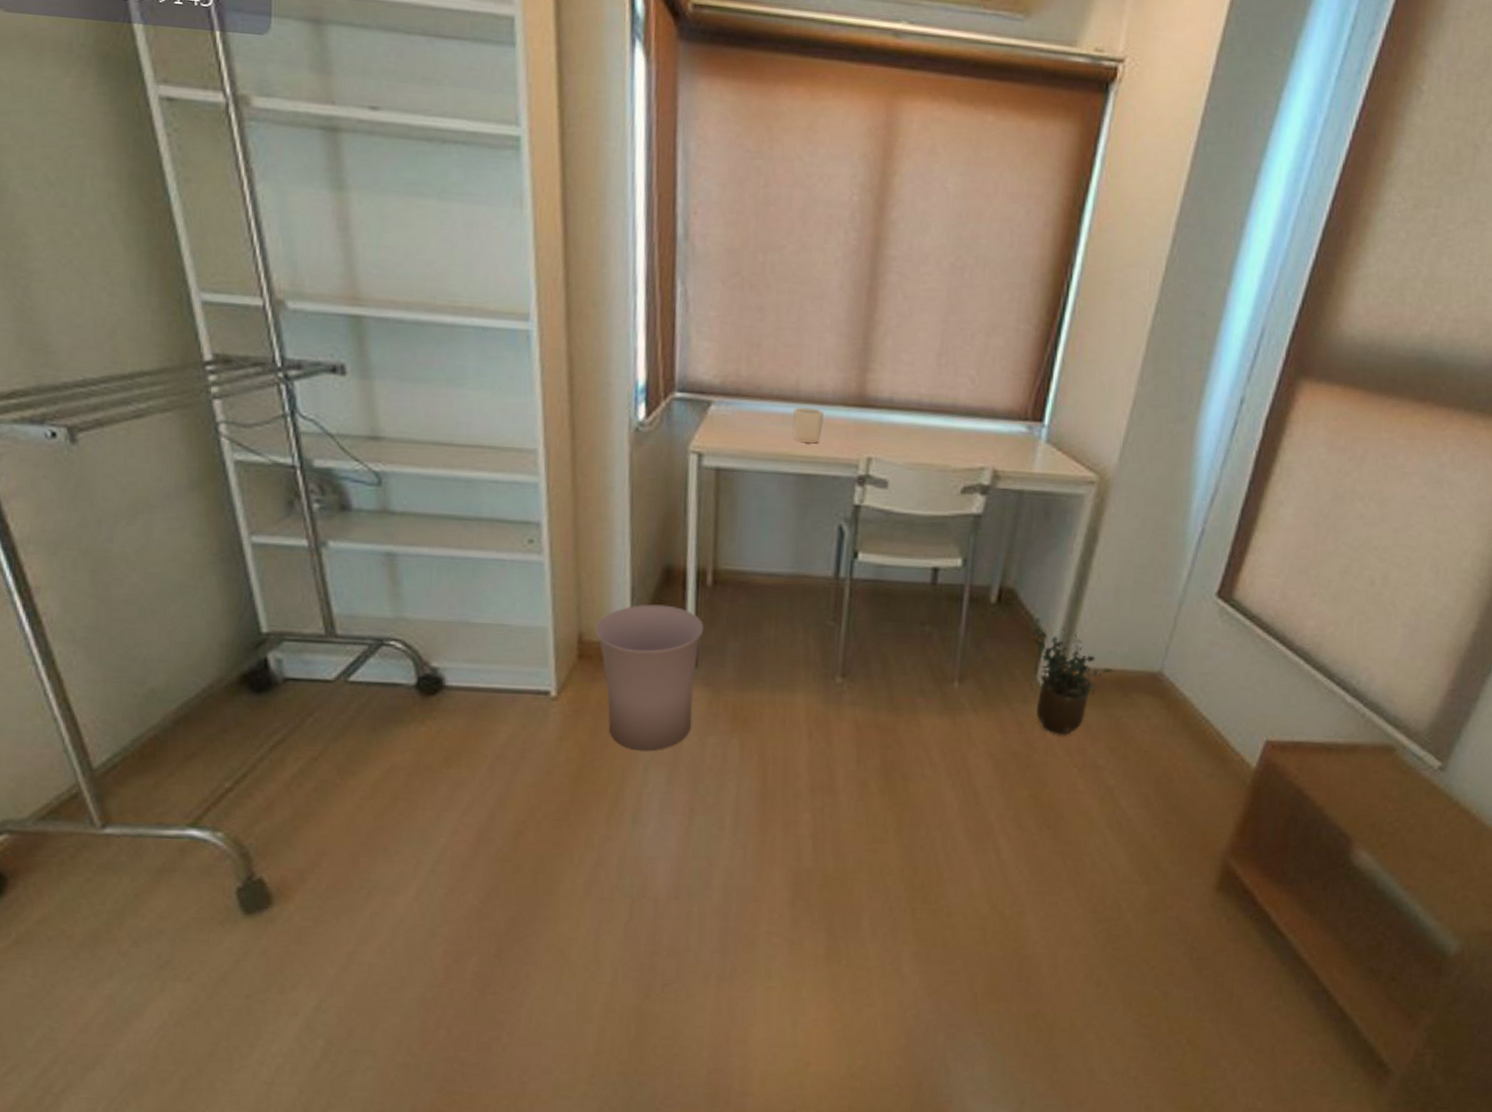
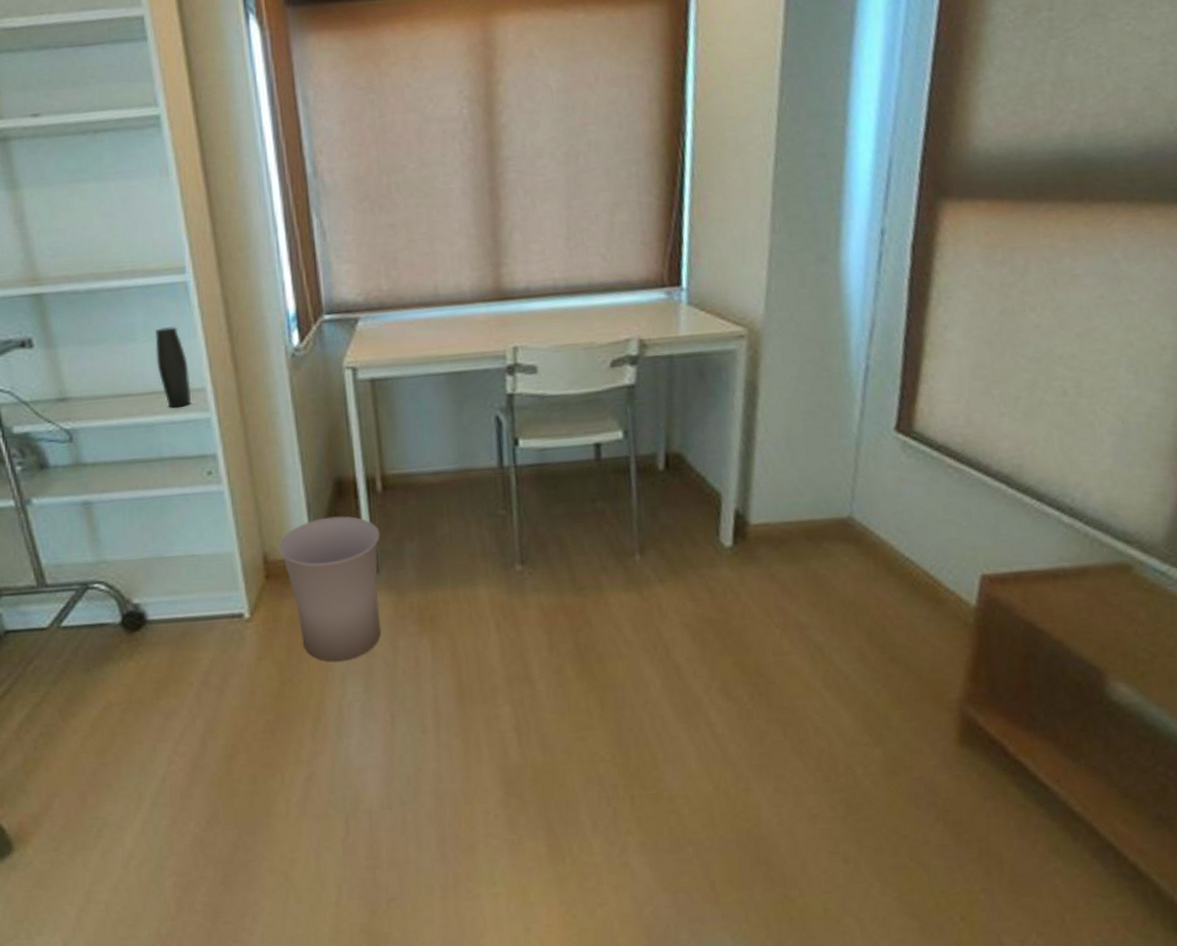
vase: none [485,377,521,467] -> present [155,327,191,409]
mug: present [792,407,824,444] -> none [436,308,466,343]
potted plant: present [1033,618,1114,735] -> none [706,479,800,596]

